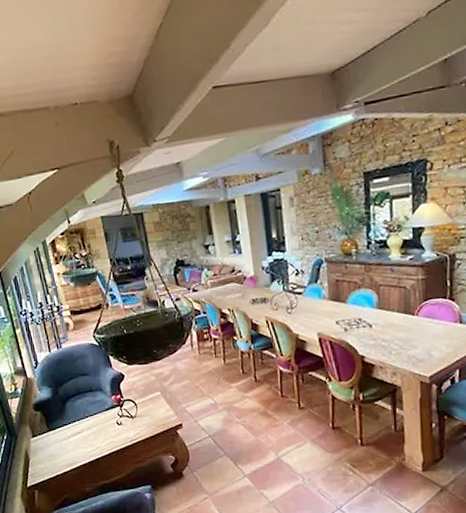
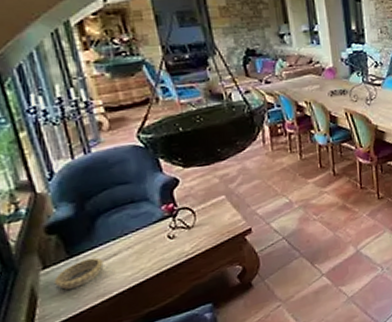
decorative bowl: none [39,433,72,456] -> present [54,257,104,290]

